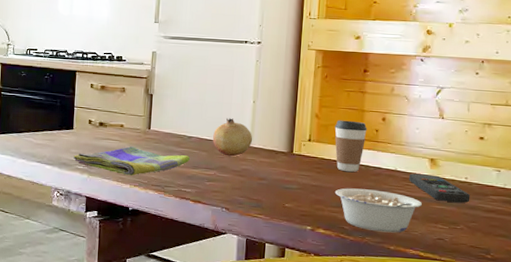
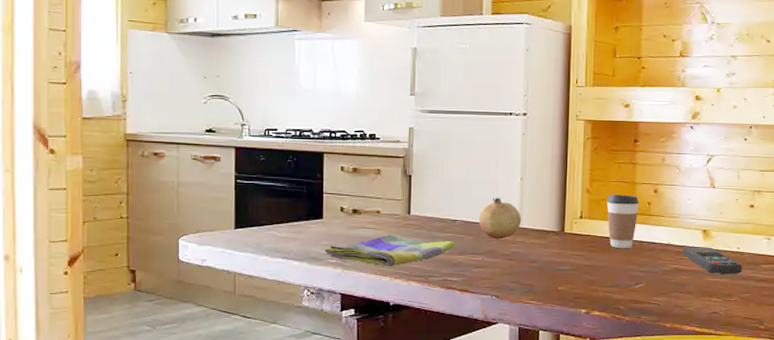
legume: present [334,188,422,233] -> none [608,266,696,310]

